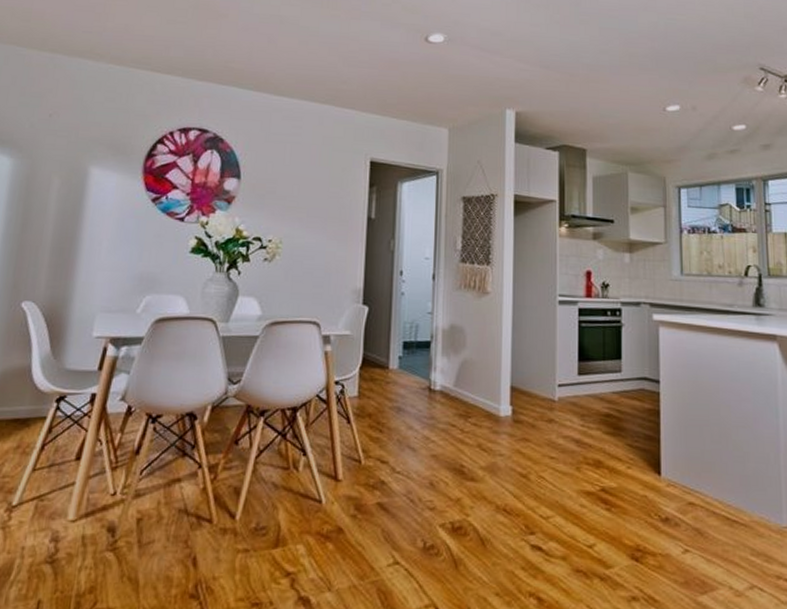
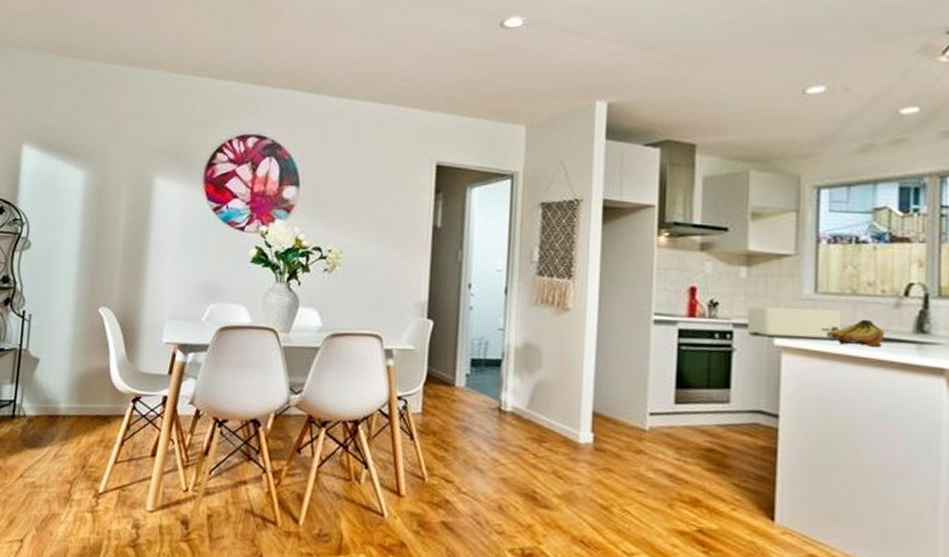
toaster: none [631,287,702,316] -> present [746,306,842,342]
fruit: none [692,295,734,320] -> present [827,319,885,349]

